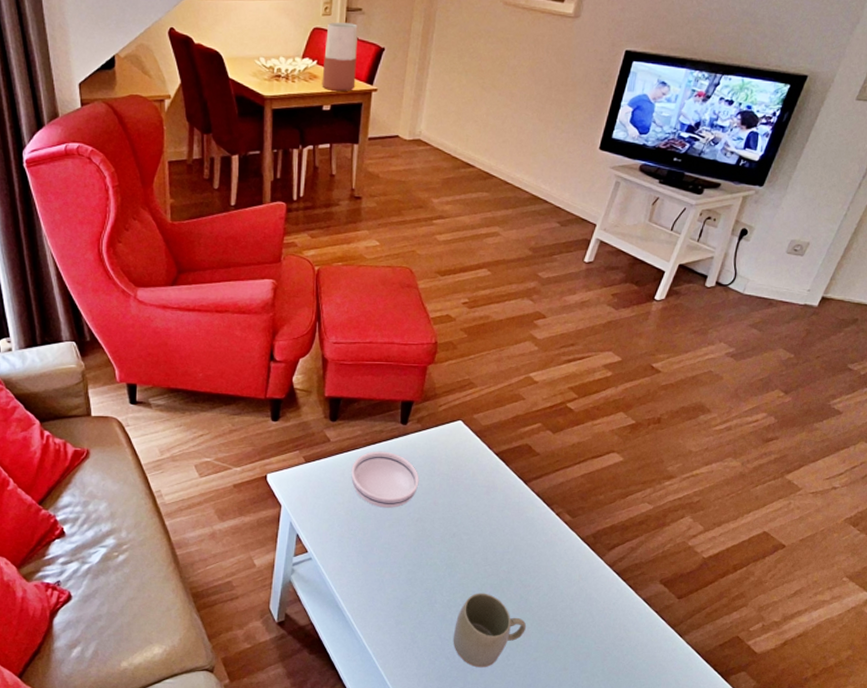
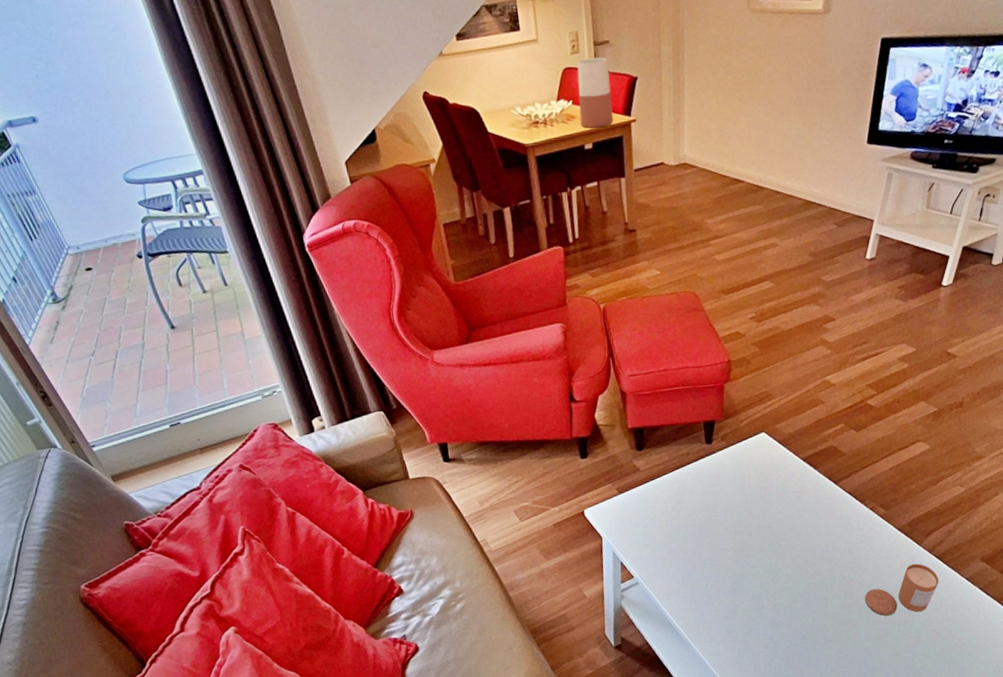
bowl: present [351,451,419,508] -> none [664,472,732,526]
mug: present [453,593,527,668] -> none [784,593,855,664]
candle: none [539,577,616,628] -> present [865,563,939,616]

